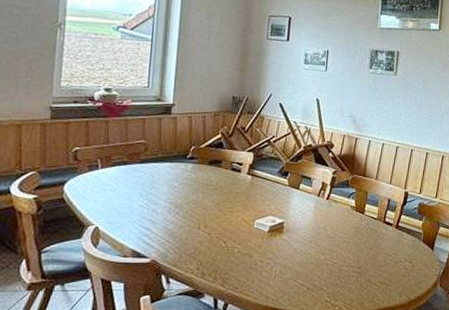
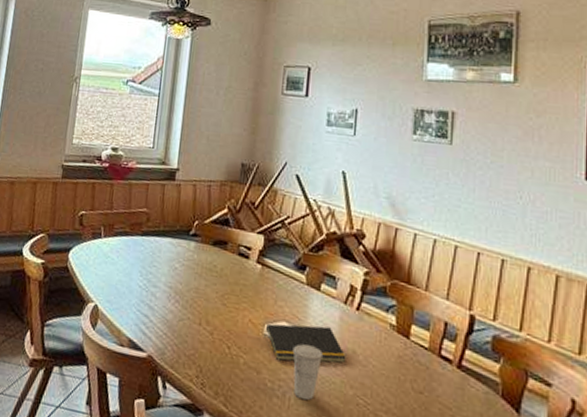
notepad: none [255,215,319,244] -> present [264,323,346,364]
cup: none [278,230,302,270] -> present [292,344,324,401]

